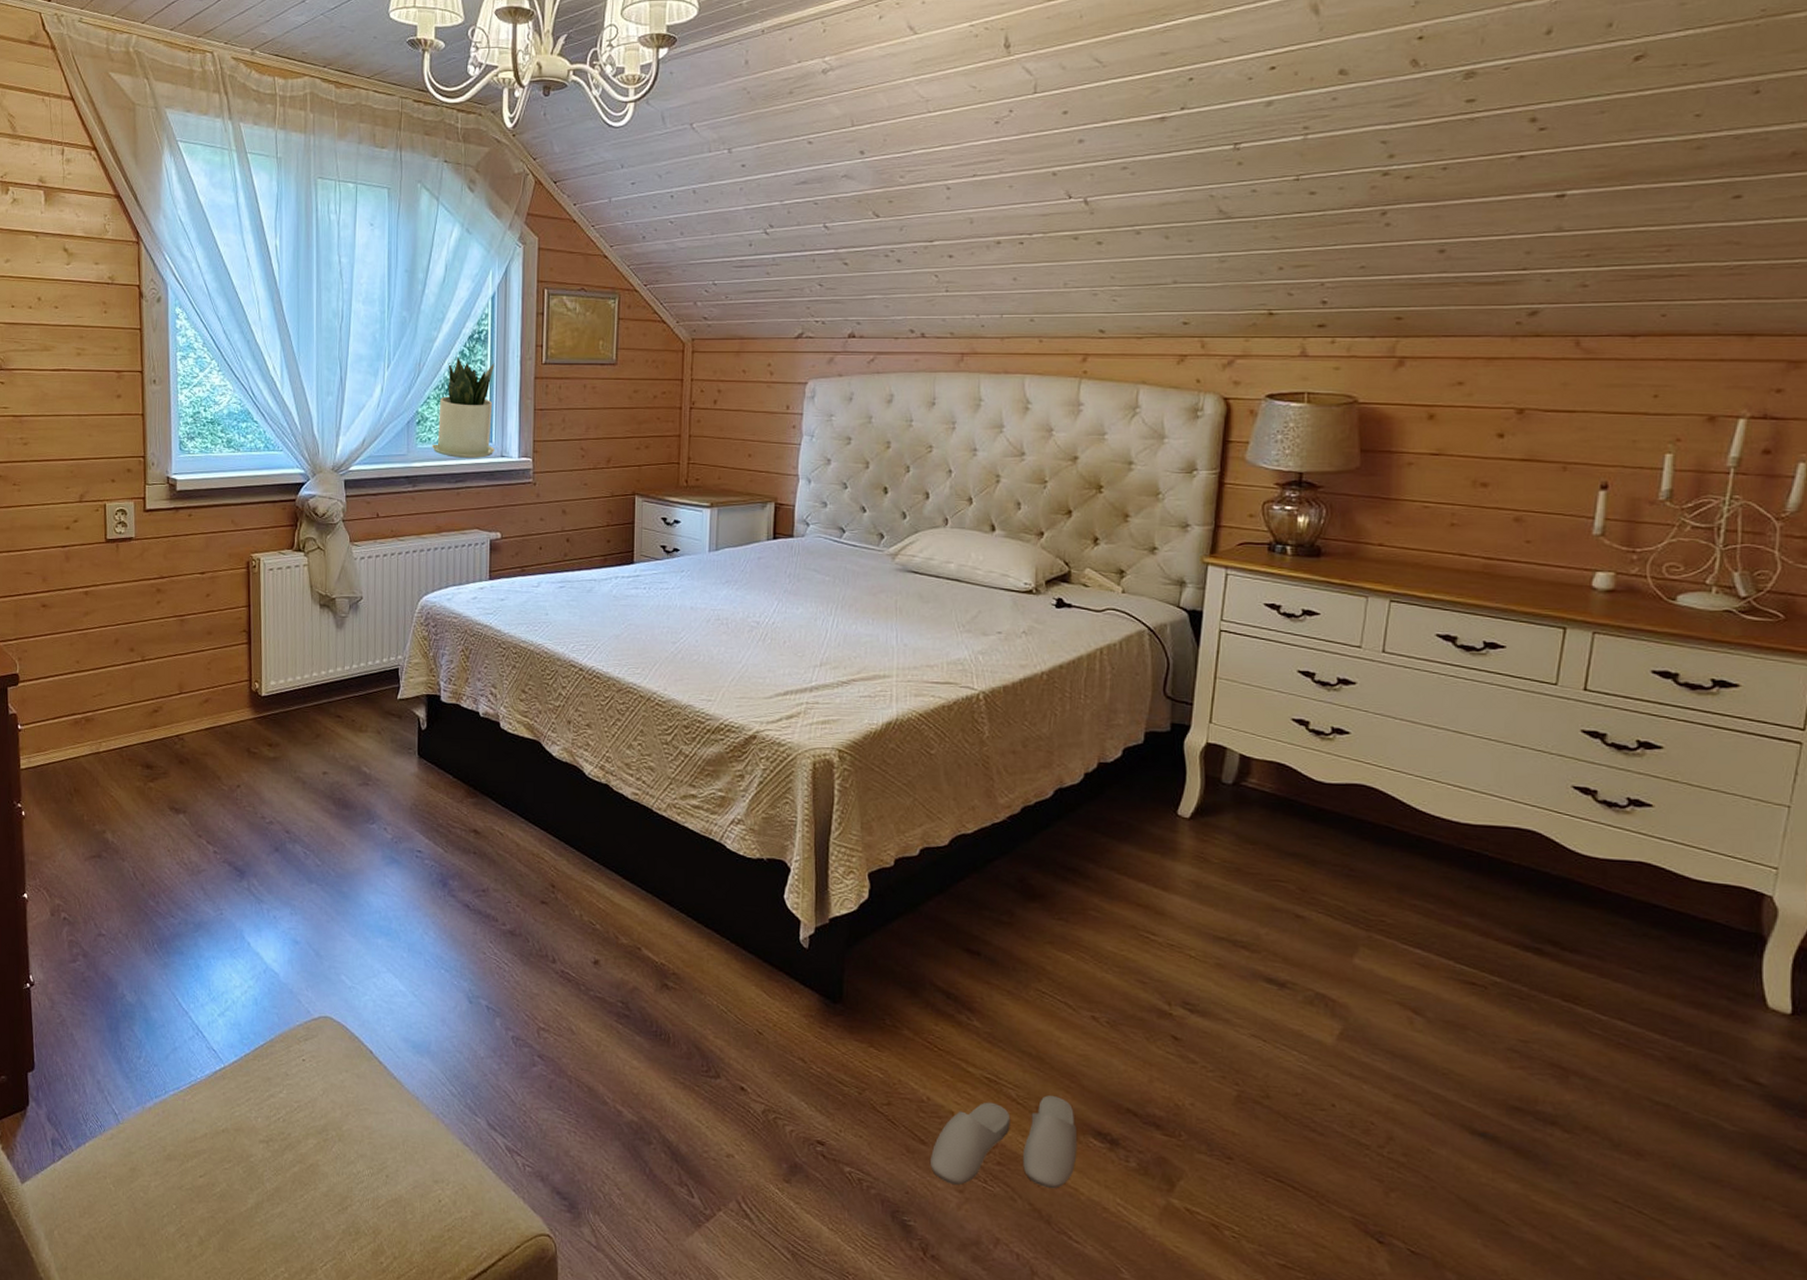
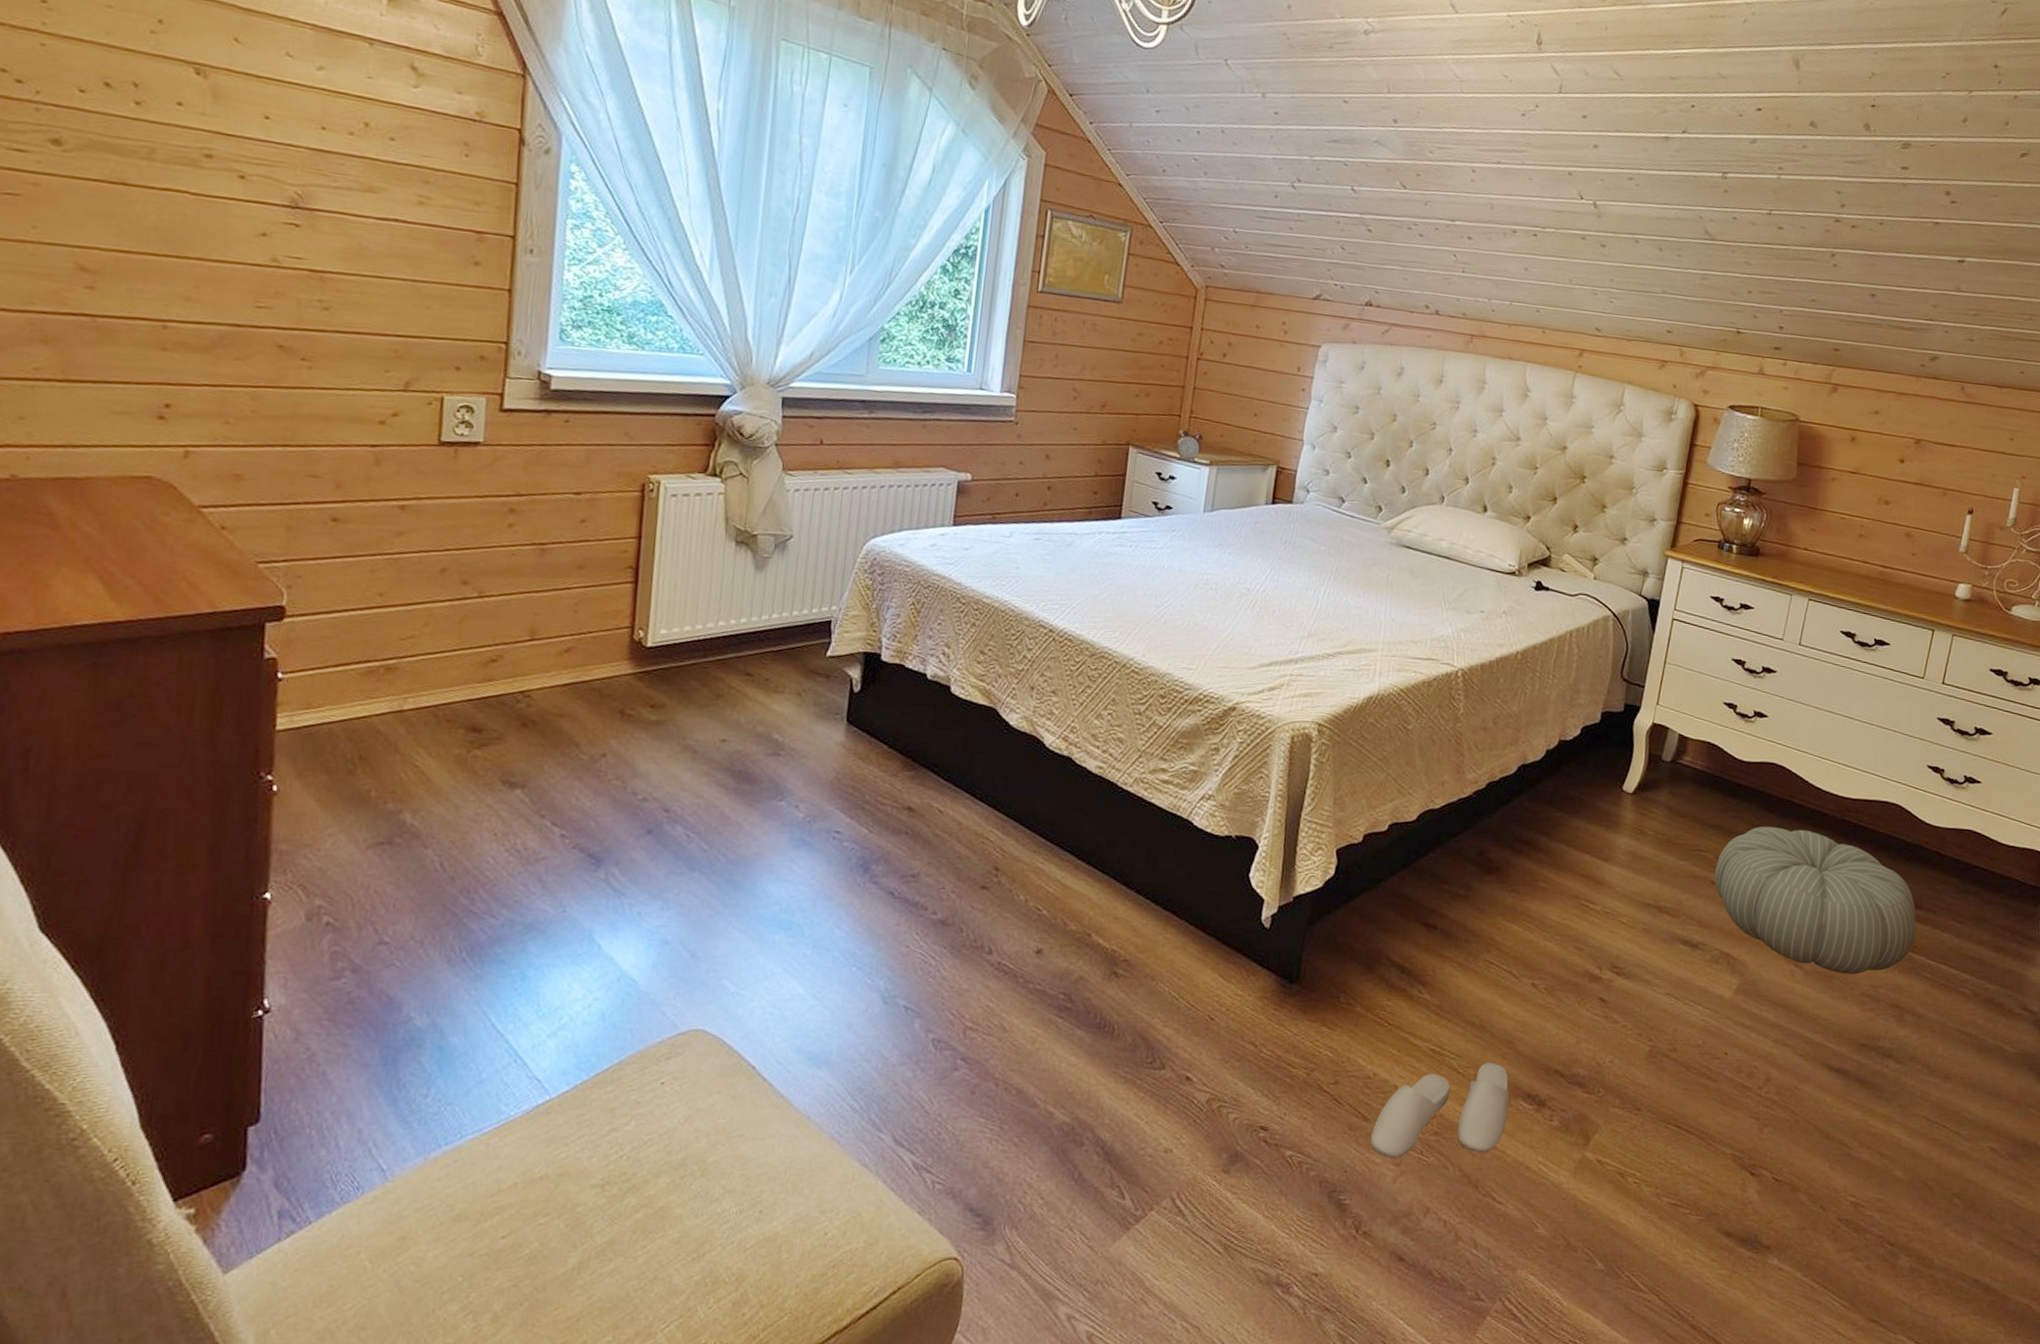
planter: present [432,357,495,459] -> none [897,271,982,389]
alarm clock: none [677,471,703,506] -> present [1175,425,1204,463]
pouf: none [1299,855,1576,1026] -> present [1714,826,1916,974]

